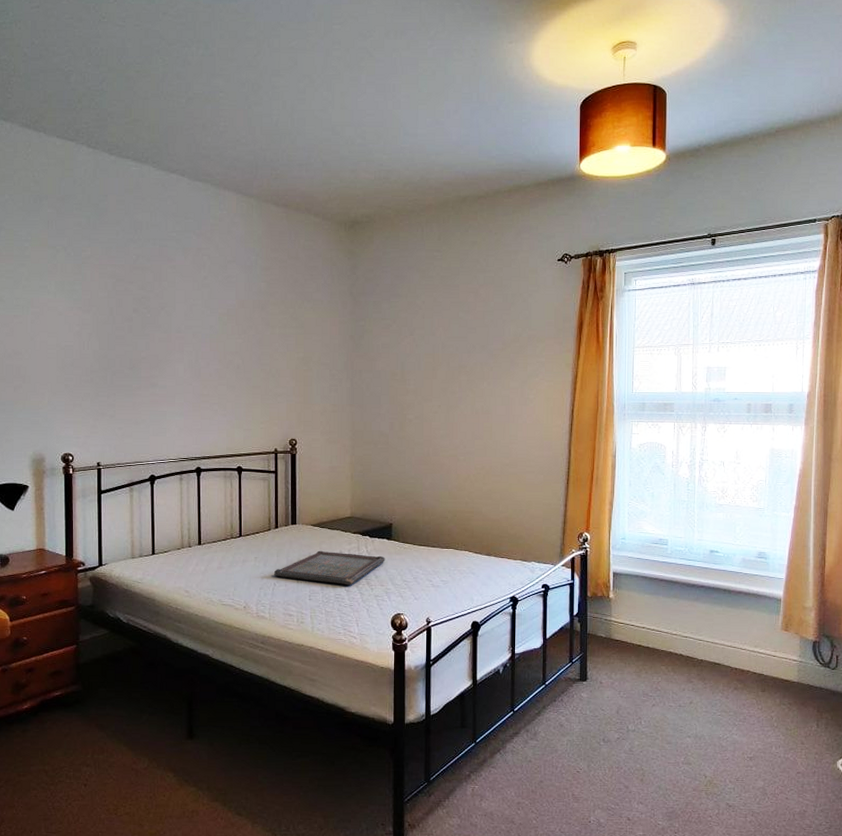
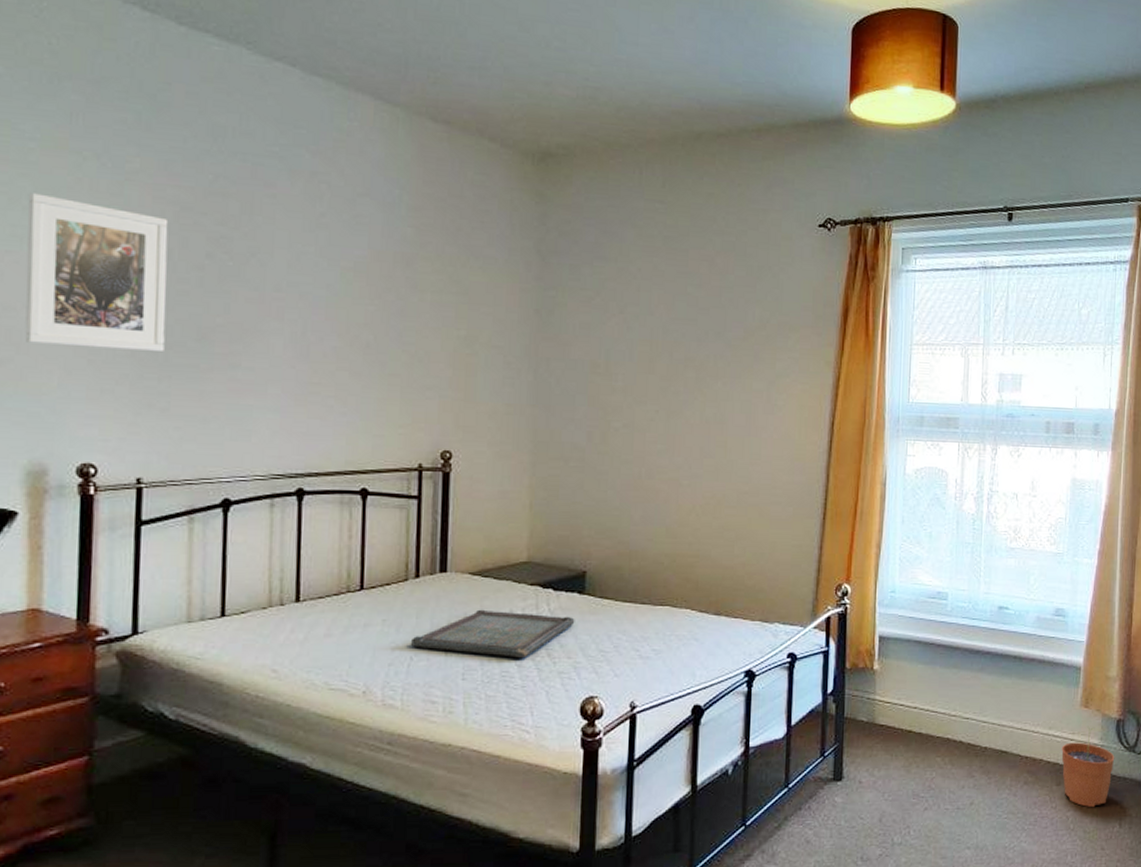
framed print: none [25,276,110,378] -> present [24,193,169,353]
plant pot: none [766,647,812,711] -> present [1061,727,1115,808]

